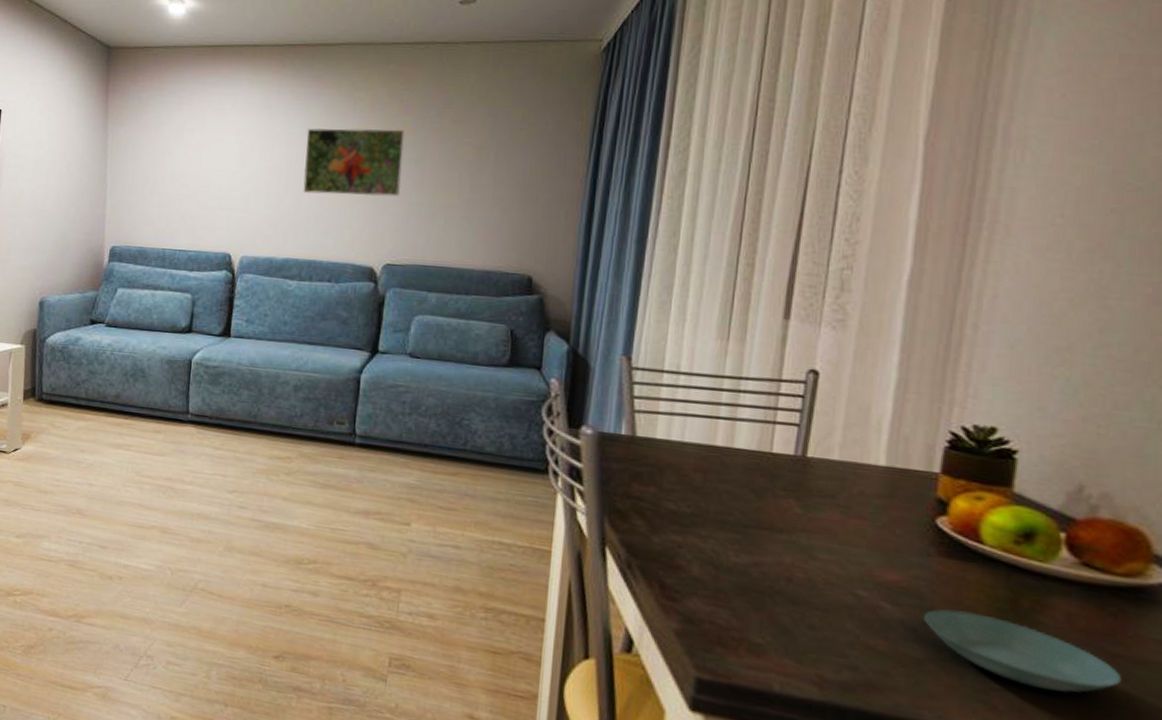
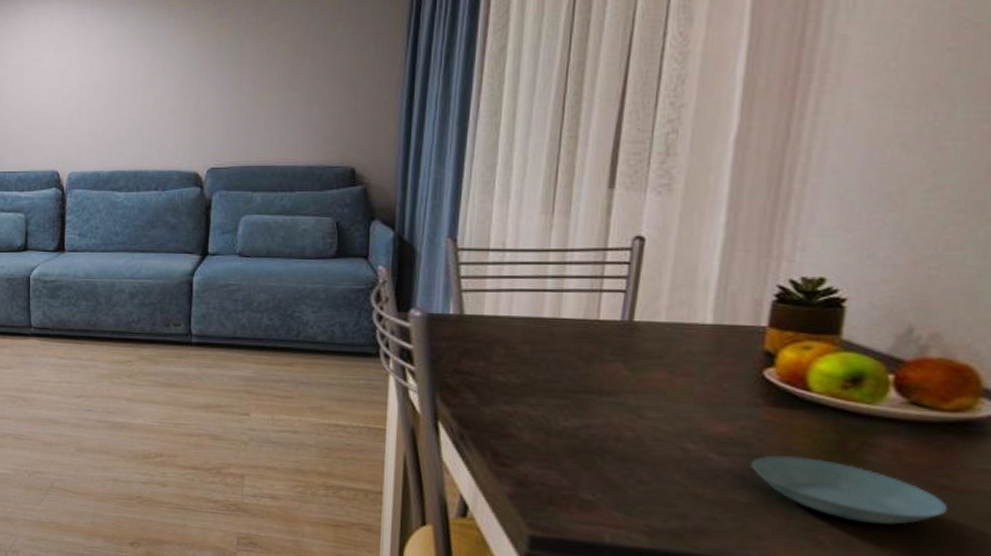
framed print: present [303,127,405,197] -> none [123,32,221,106]

